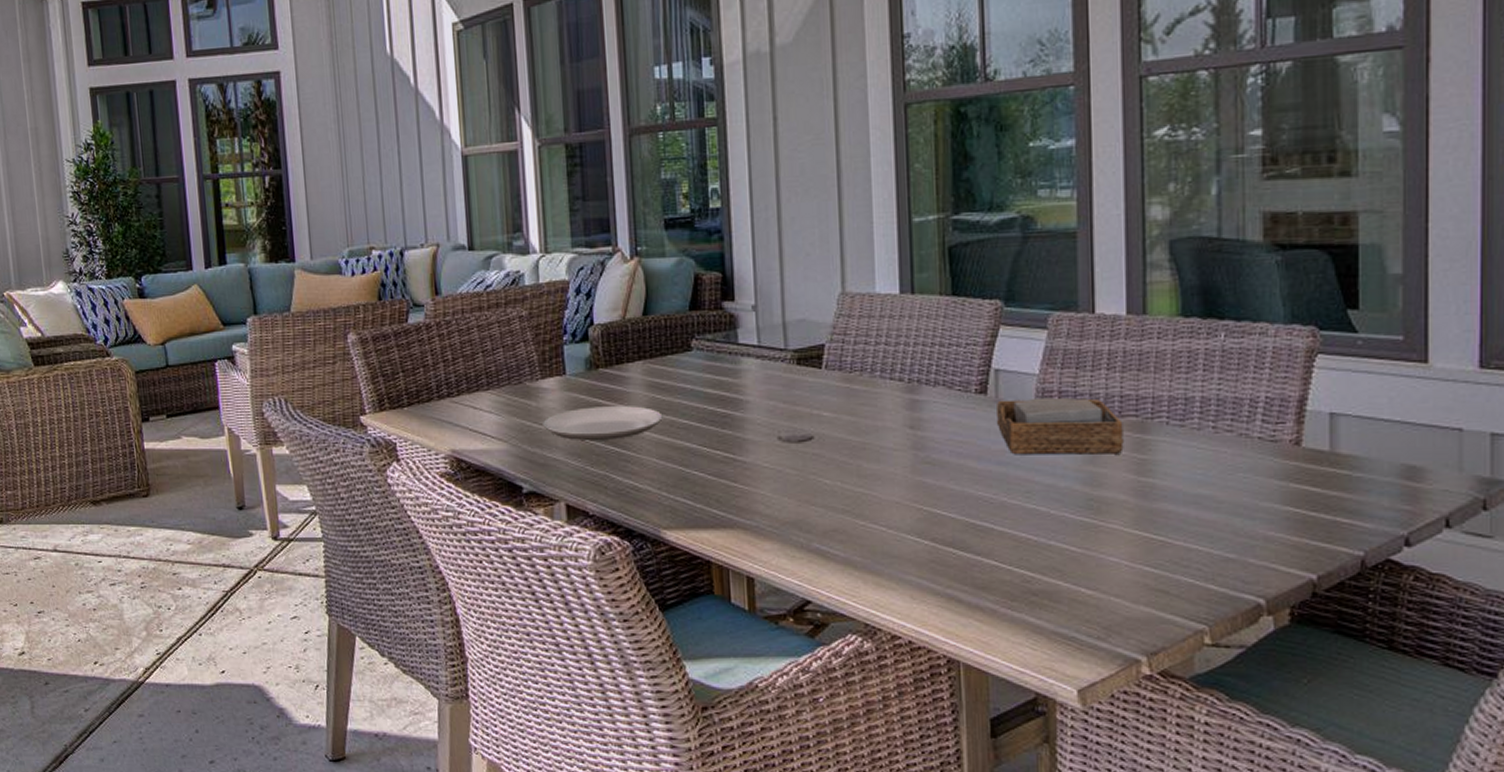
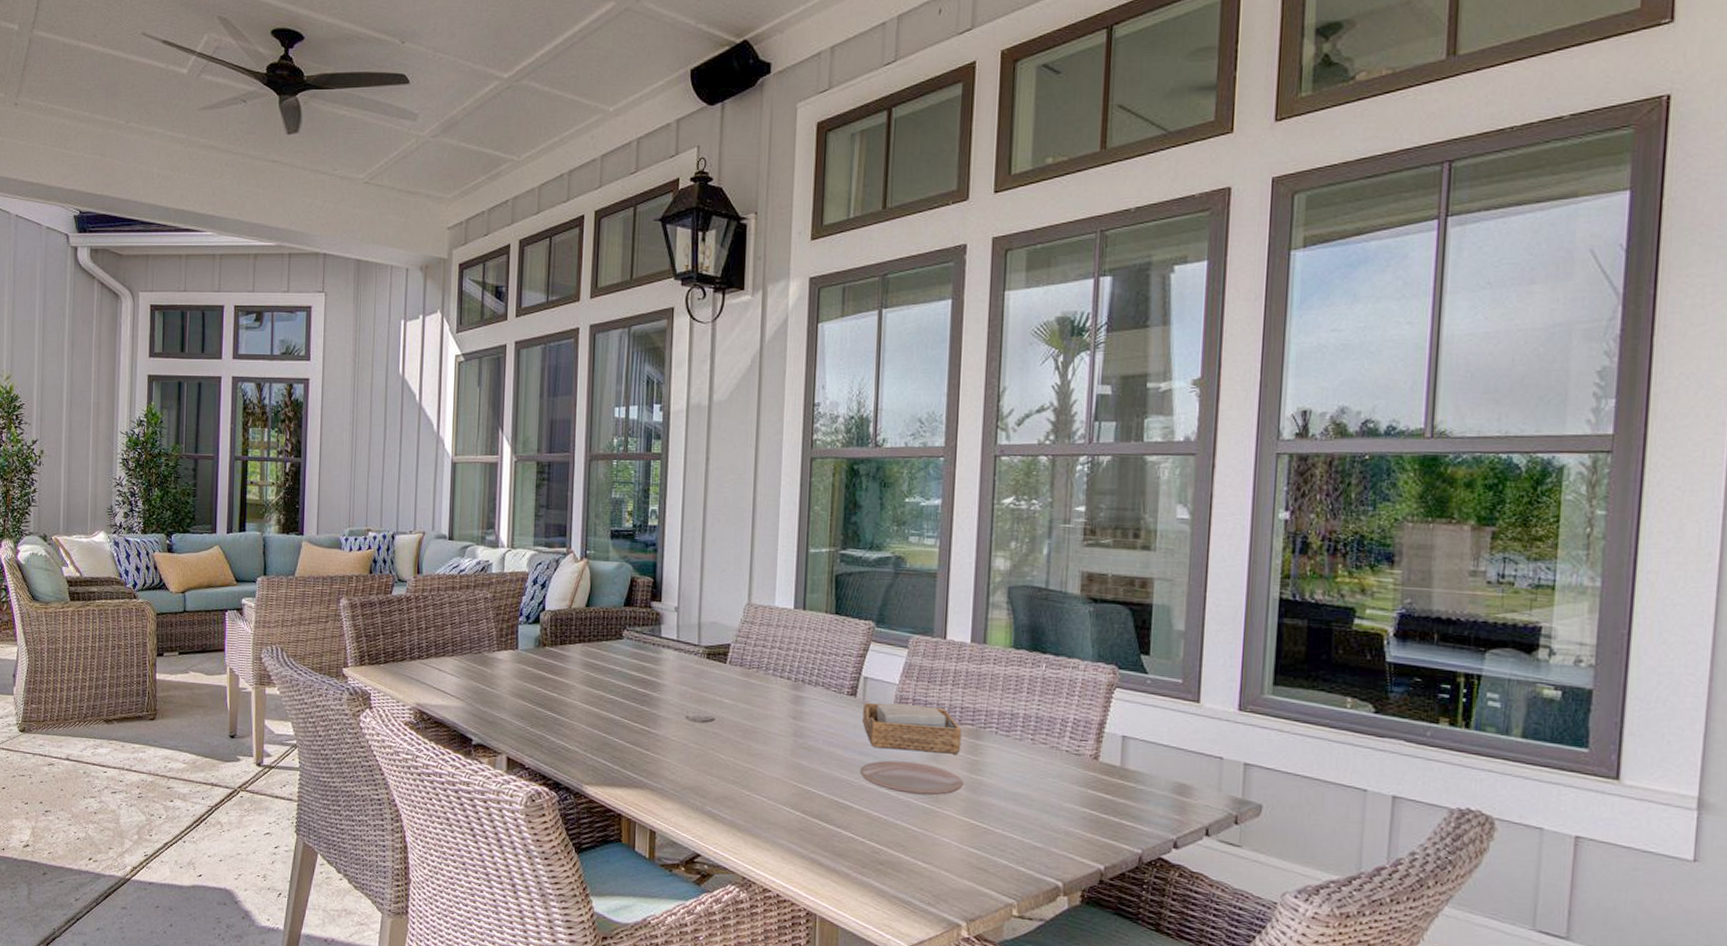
plate: present [543,406,663,440] -> none [495,677,594,707]
plate: none [998,468,1130,507] -> present [859,760,963,796]

